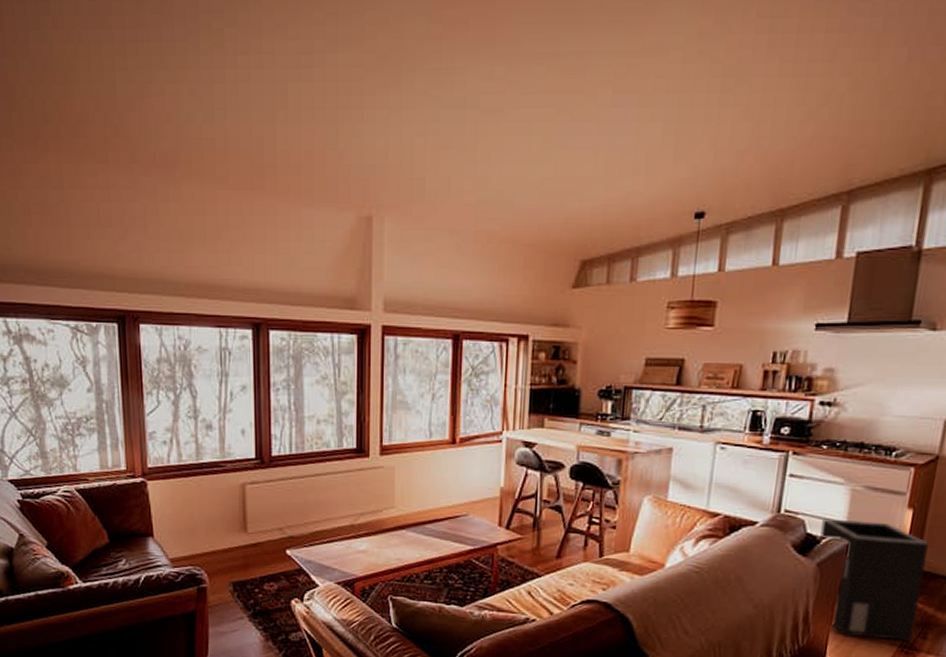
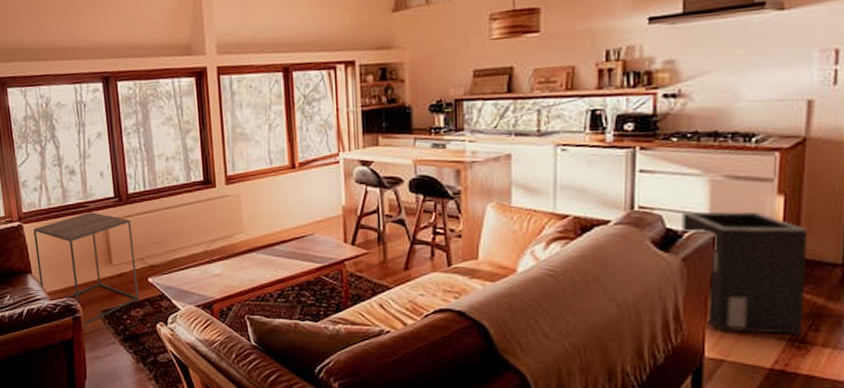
side table: none [159,473,274,599] -> present [33,212,139,327]

